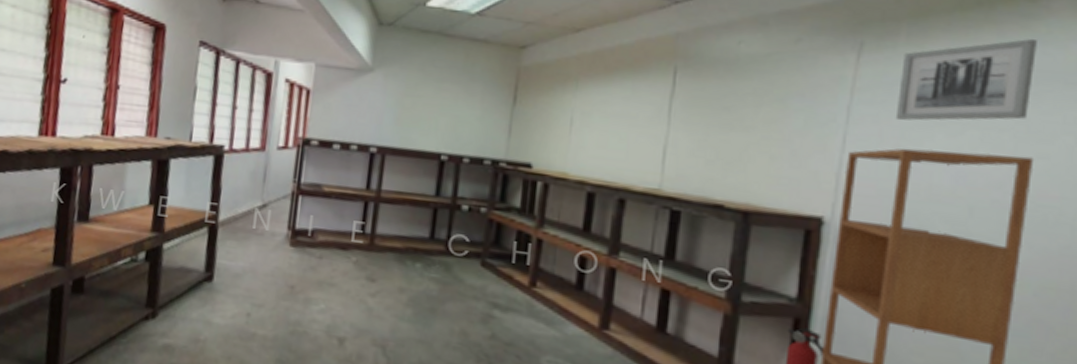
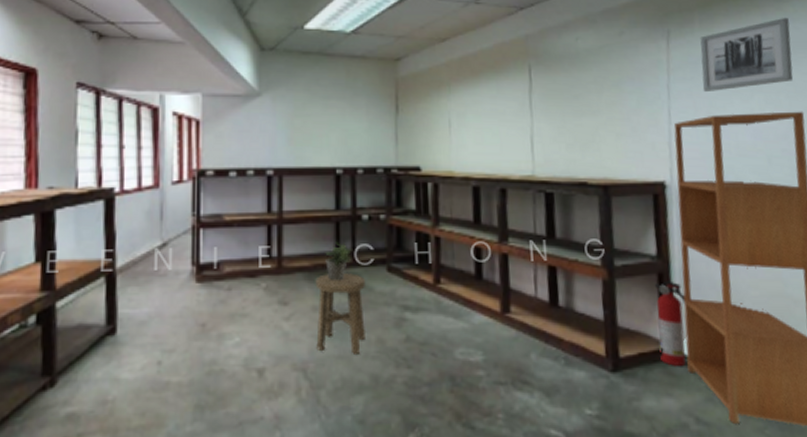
stool: none [398,258,456,342] -> present [315,273,365,354]
potted plant: none [418,229,447,267] -> present [325,243,352,280]

